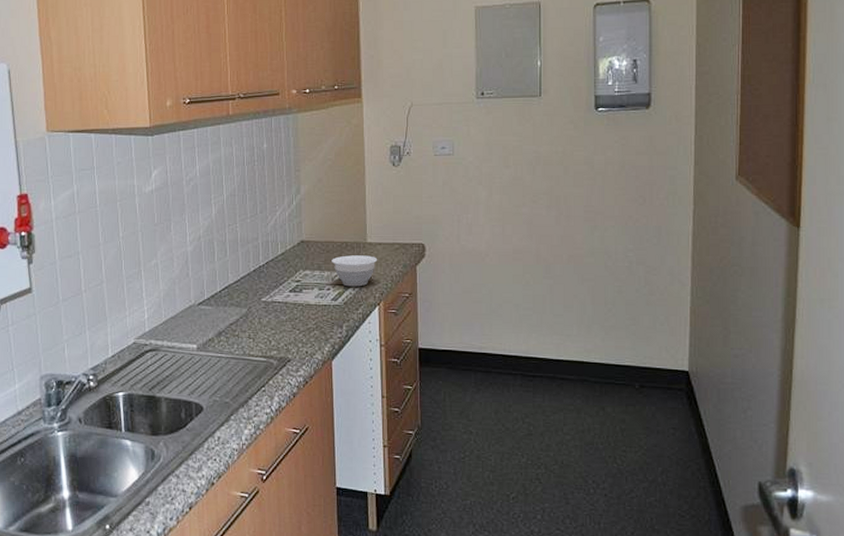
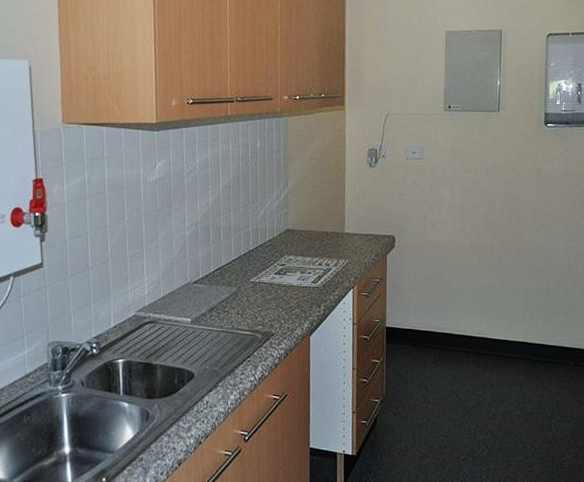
bowl: present [332,255,378,287] -> none [313,243,354,272]

